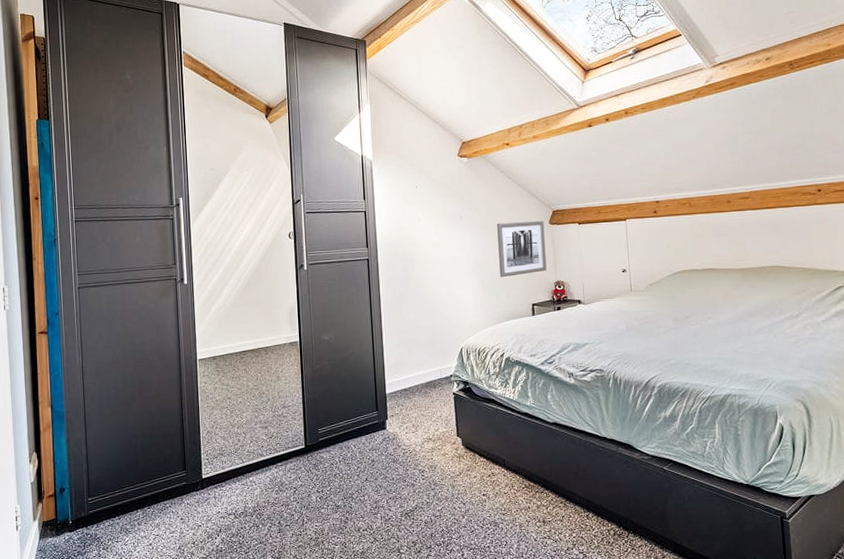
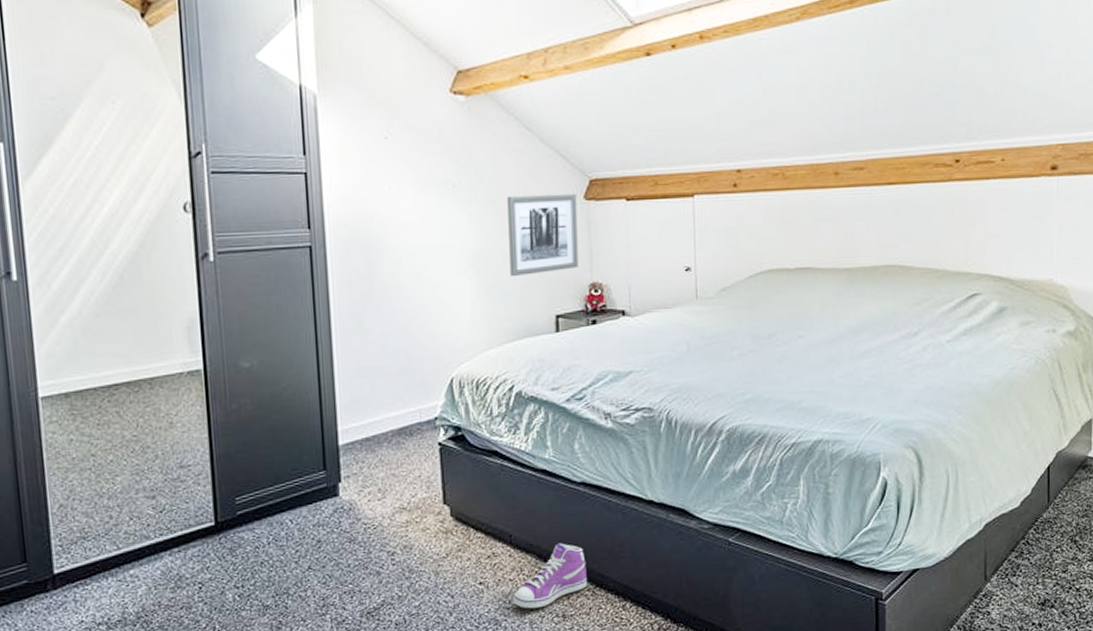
sneaker: none [507,467,560,515] -> present [513,543,587,609]

